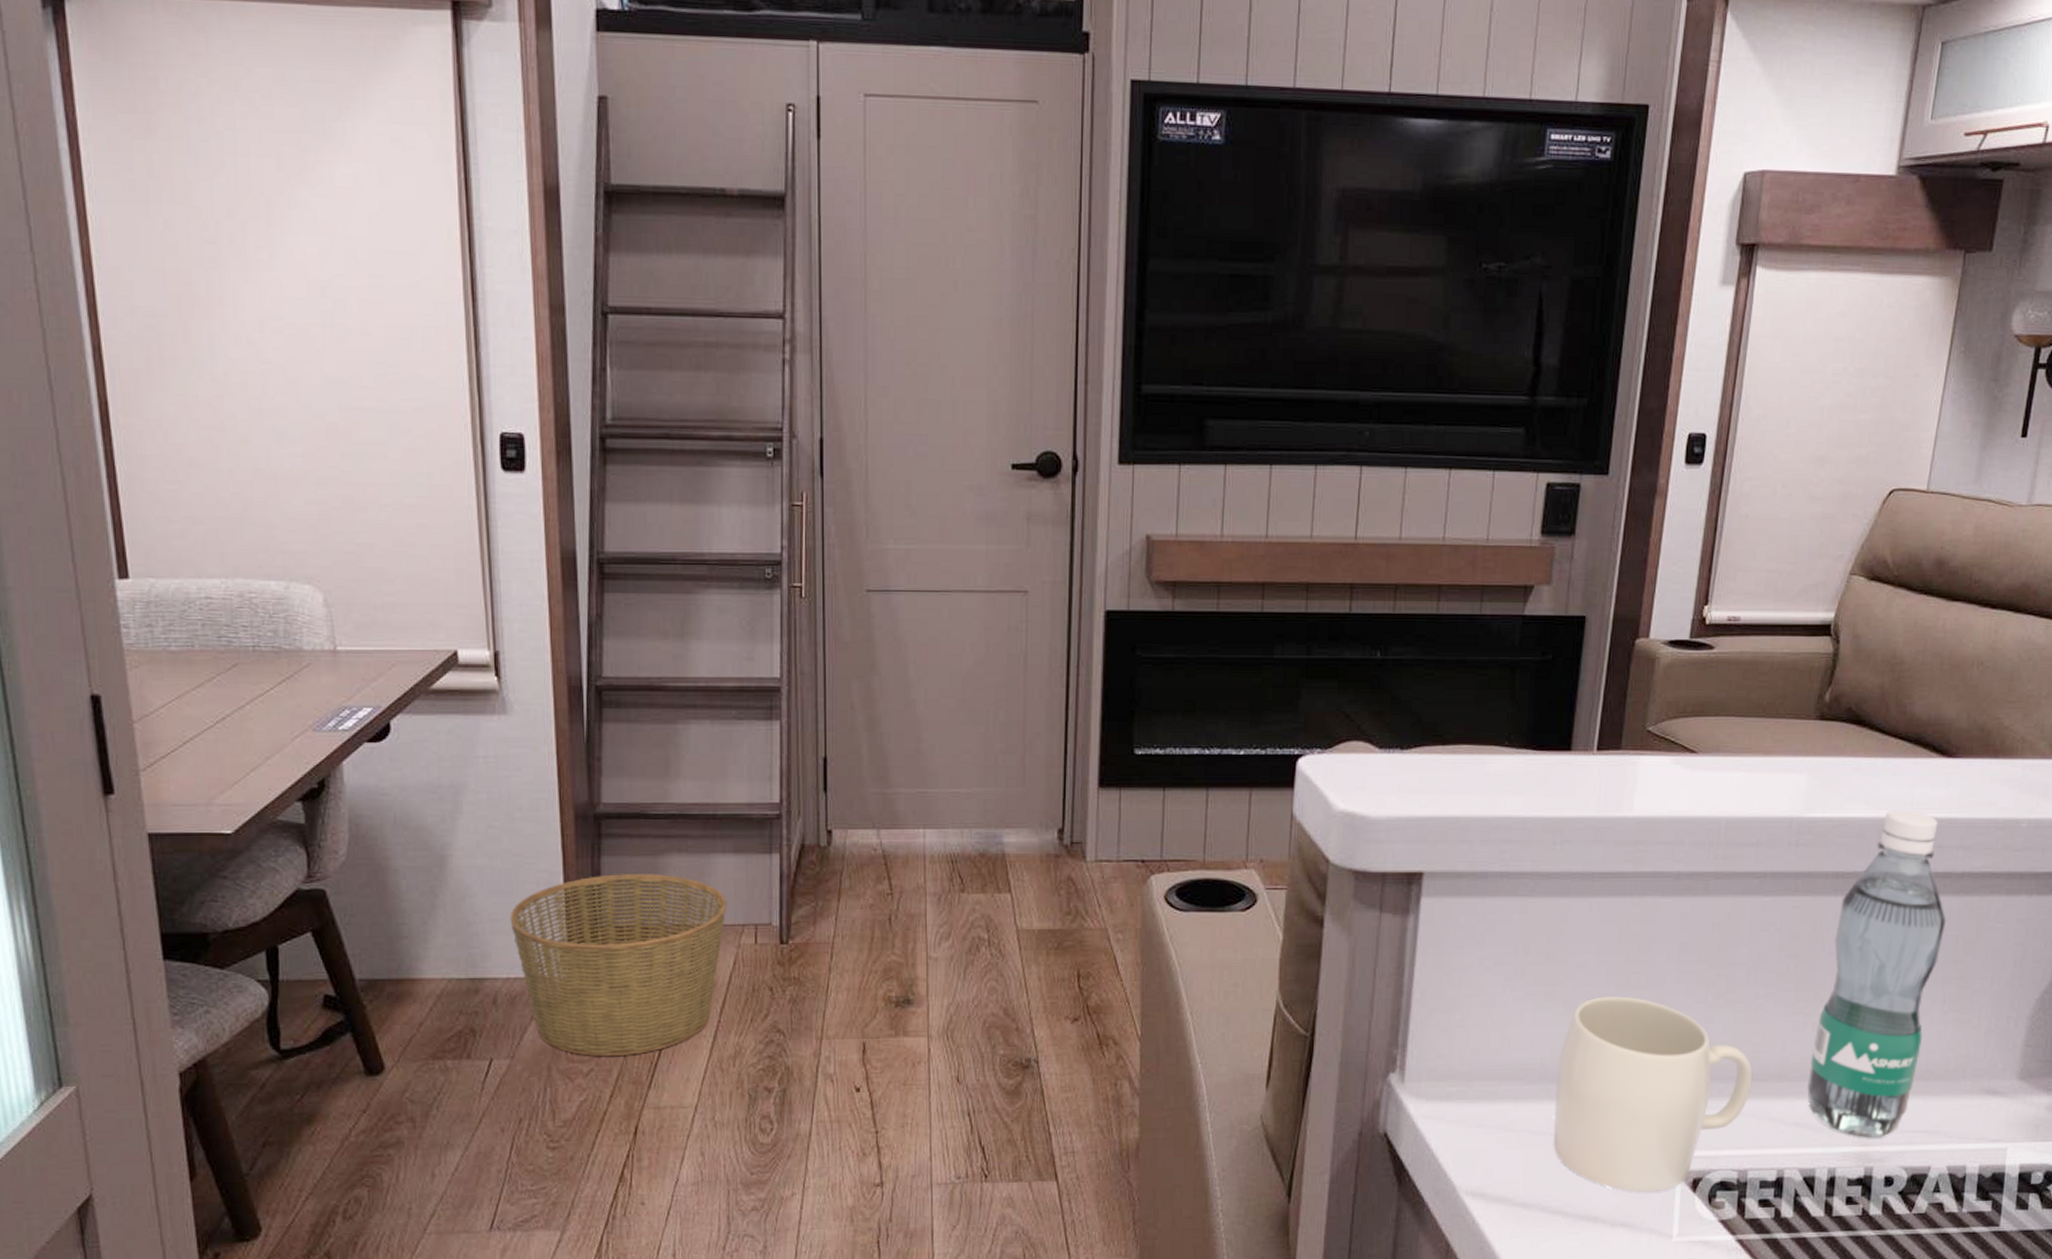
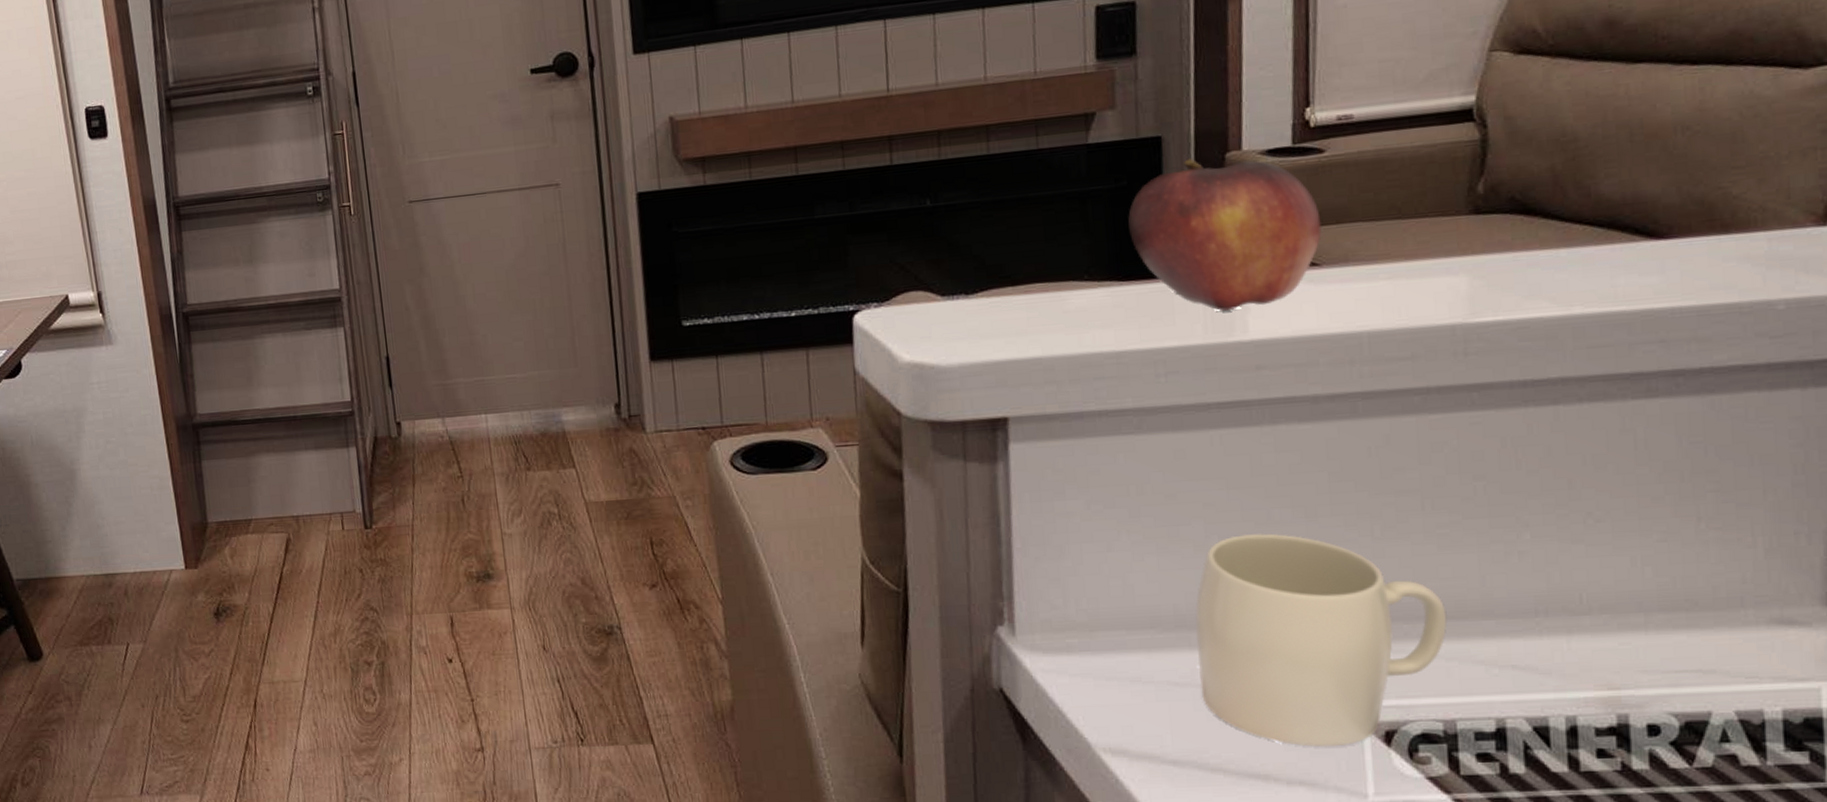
basket: present [510,874,727,1057] -> none [131,472,314,639]
fruit: none [1548,640,1703,787] -> present [1128,158,1322,311]
bottle: present [1807,810,1947,1138] -> none [1521,303,1687,680]

